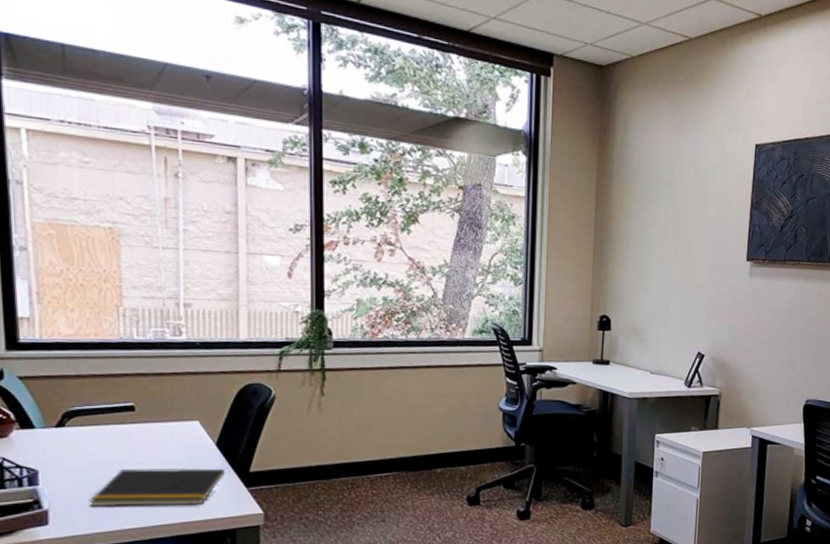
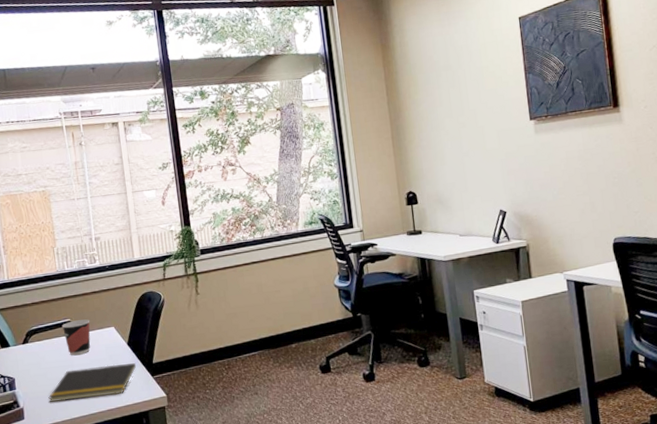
cup: none [120,406,164,451] -> present [61,319,91,356]

